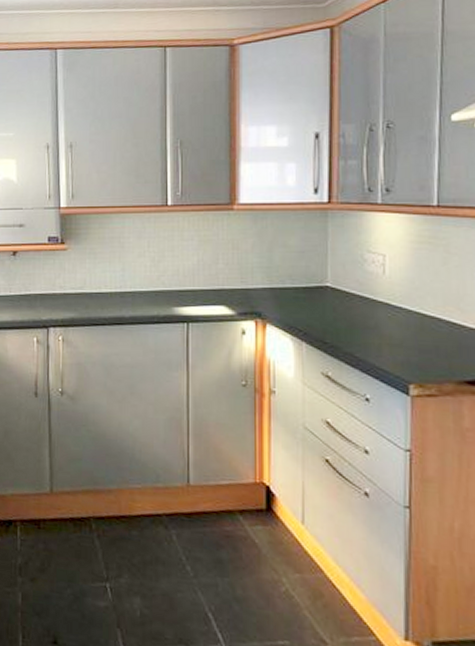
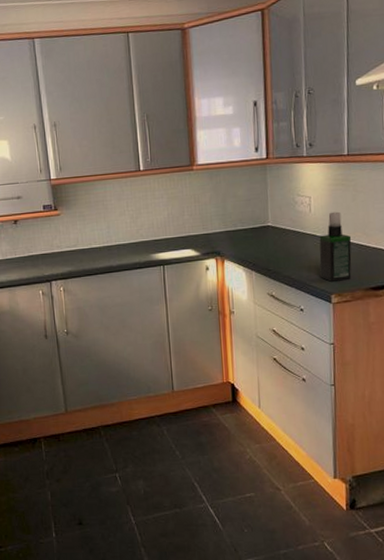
spray bottle: none [394,276,440,368] -> present [319,211,352,282]

